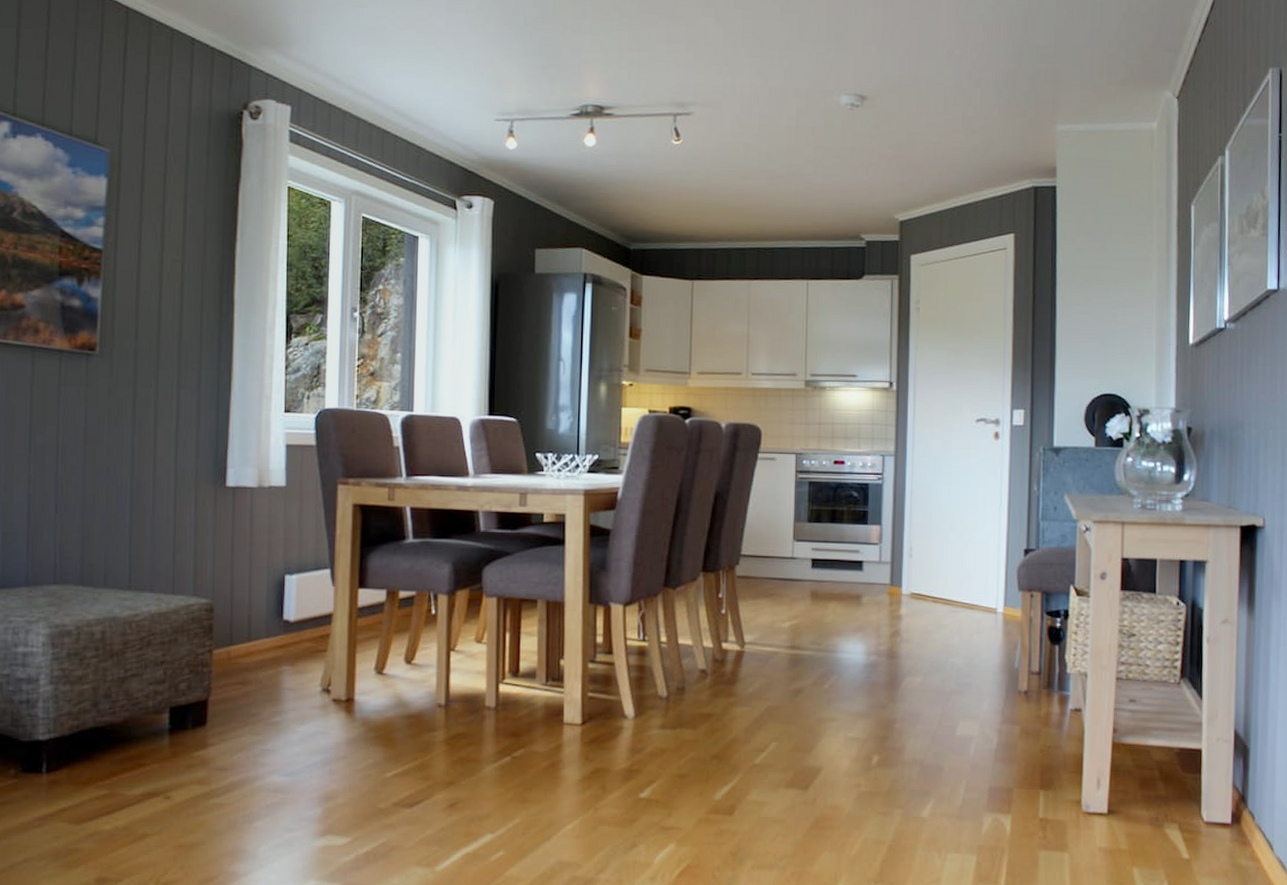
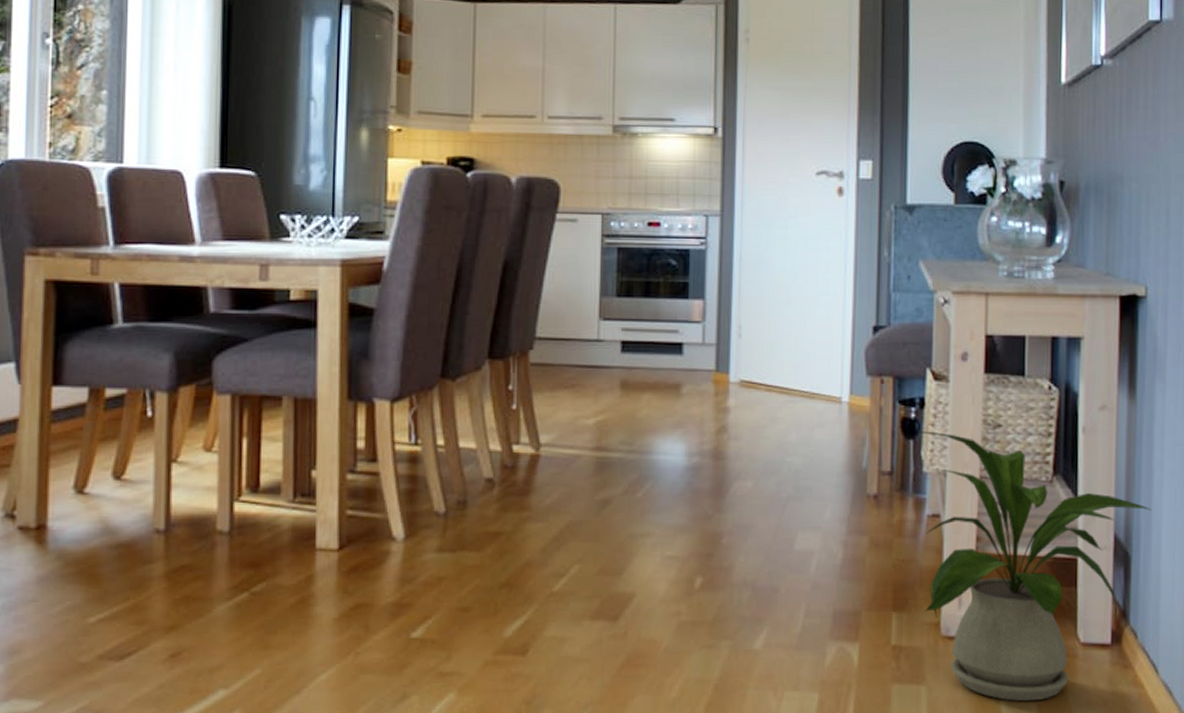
house plant: none [1062,638,1268,870] -> present [917,431,1152,702]

